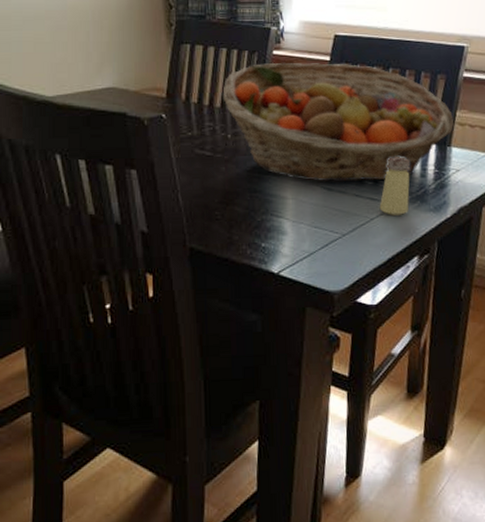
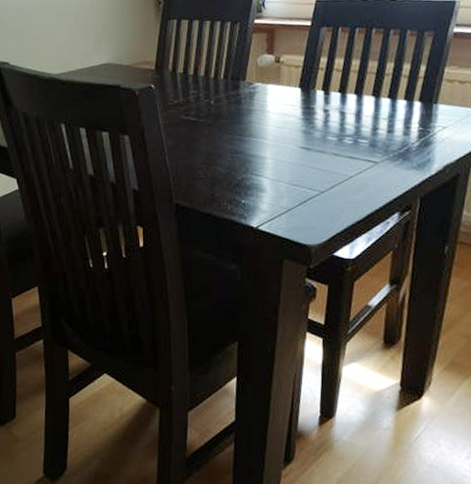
fruit basket: present [222,62,454,182] -> none [206,27,441,142]
saltshaker: present [379,157,411,215] -> none [359,116,393,173]

